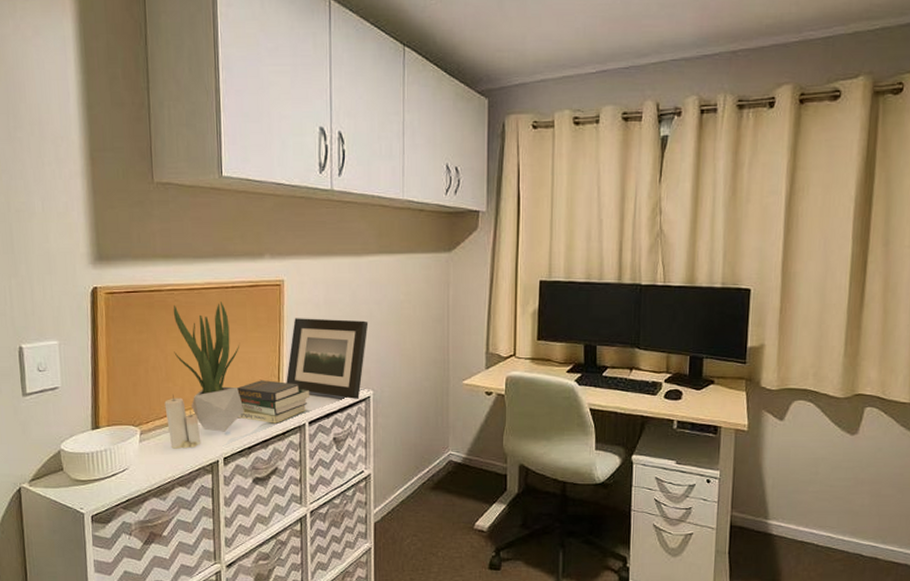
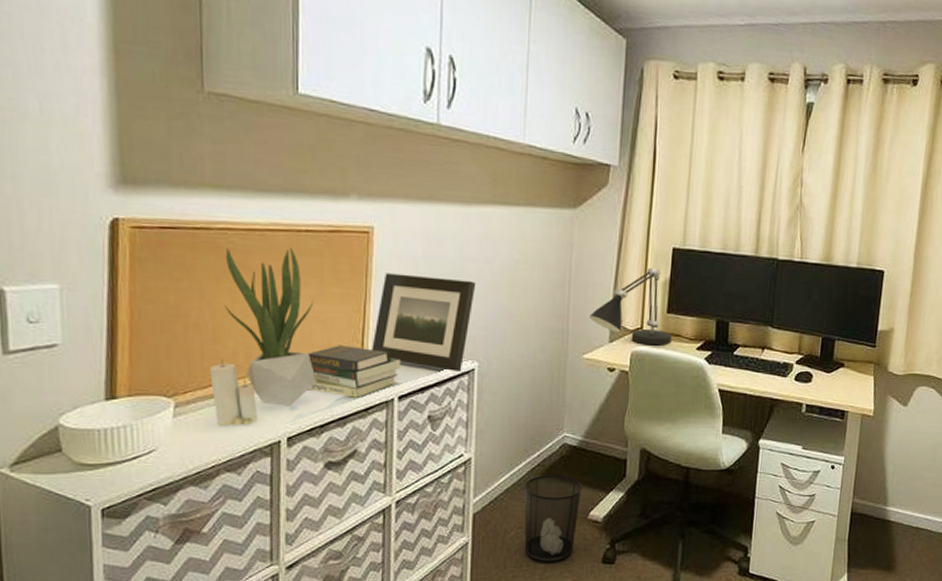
waste bin: none [416,489,469,568] -> present [524,475,583,563]
desk lamp: none [467,301,543,370] -> present [589,268,672,346]

